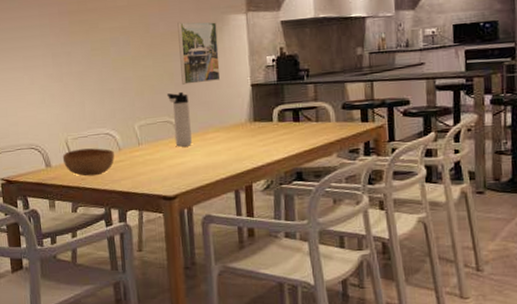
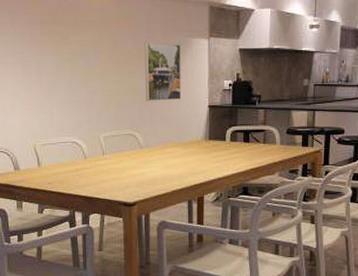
bowl: present [62,148,114,177] -> none [30,155,80,181]
thermos bottle: present [166,91,192,147] -> none [131,107,152,159]

